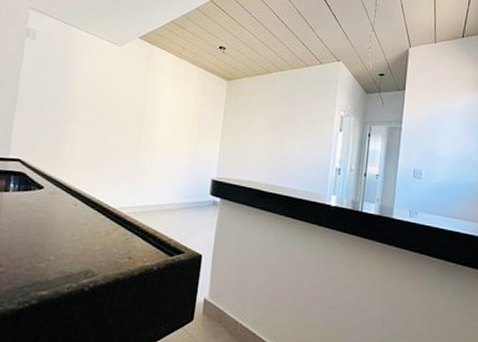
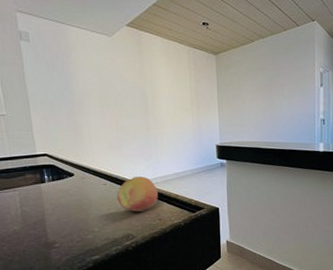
fruit: none [85,201,135,244] -> present [116,176,158,212]

